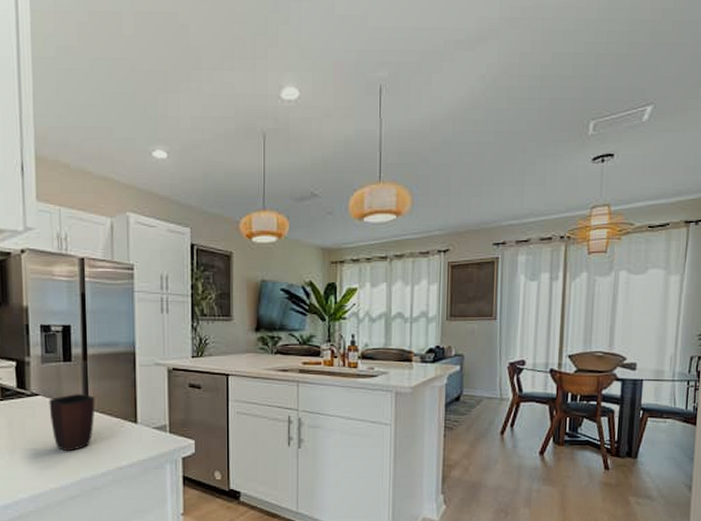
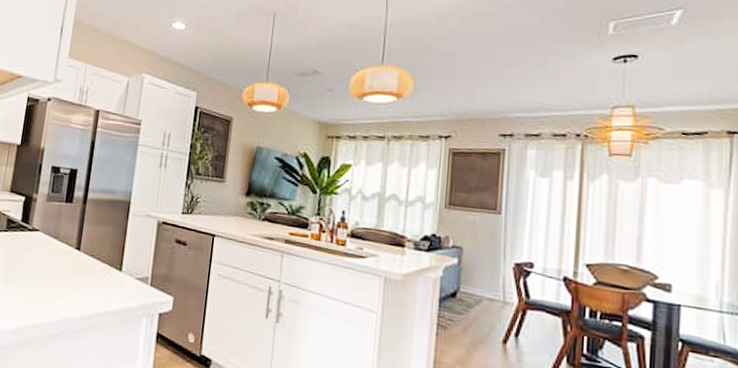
mug: present [49,394,95,452] -> none [44,234,88,290]

